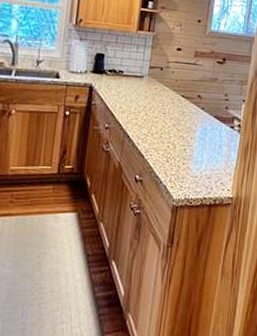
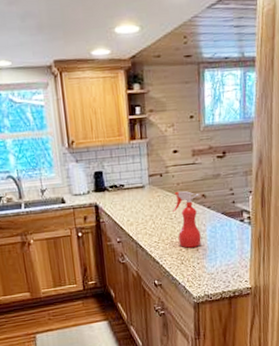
spray bottle: none [167,87,196,147] -> present [173,190,201,248]

